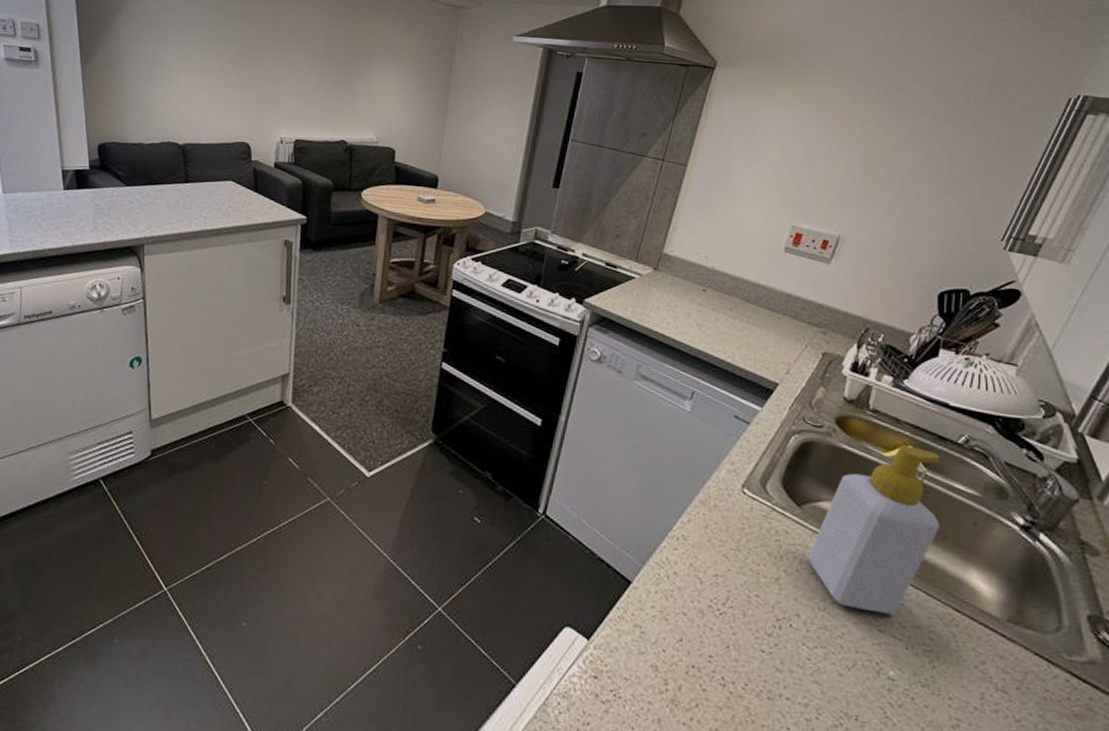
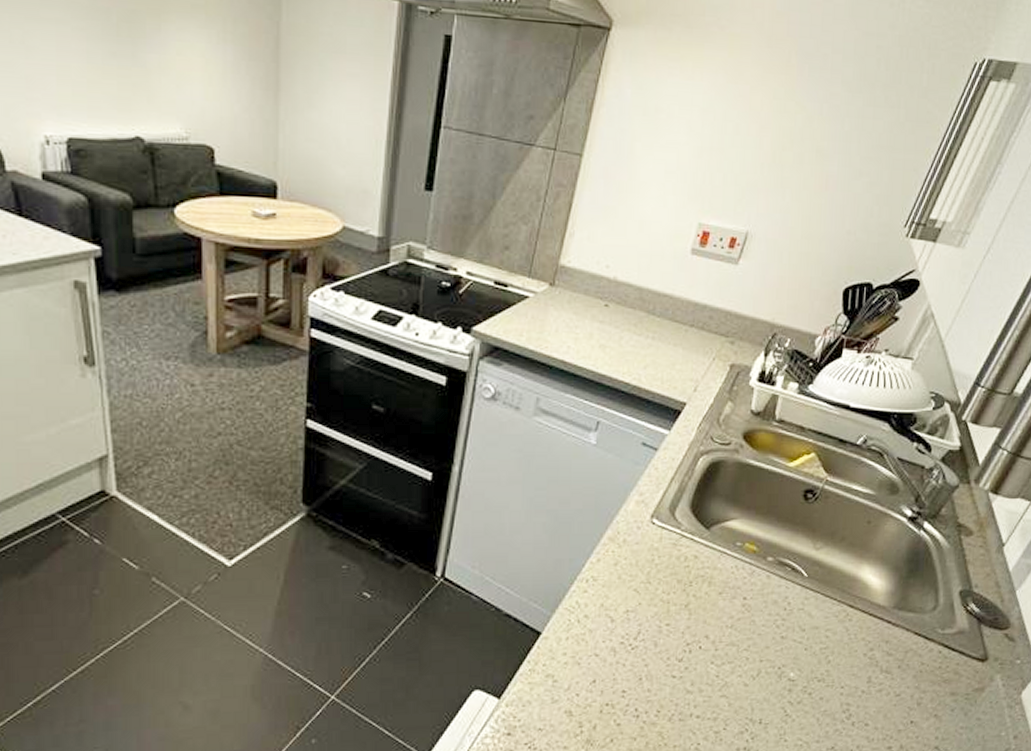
soap bottle: present [807,444,941,615] -> none [715,452,841,621]

